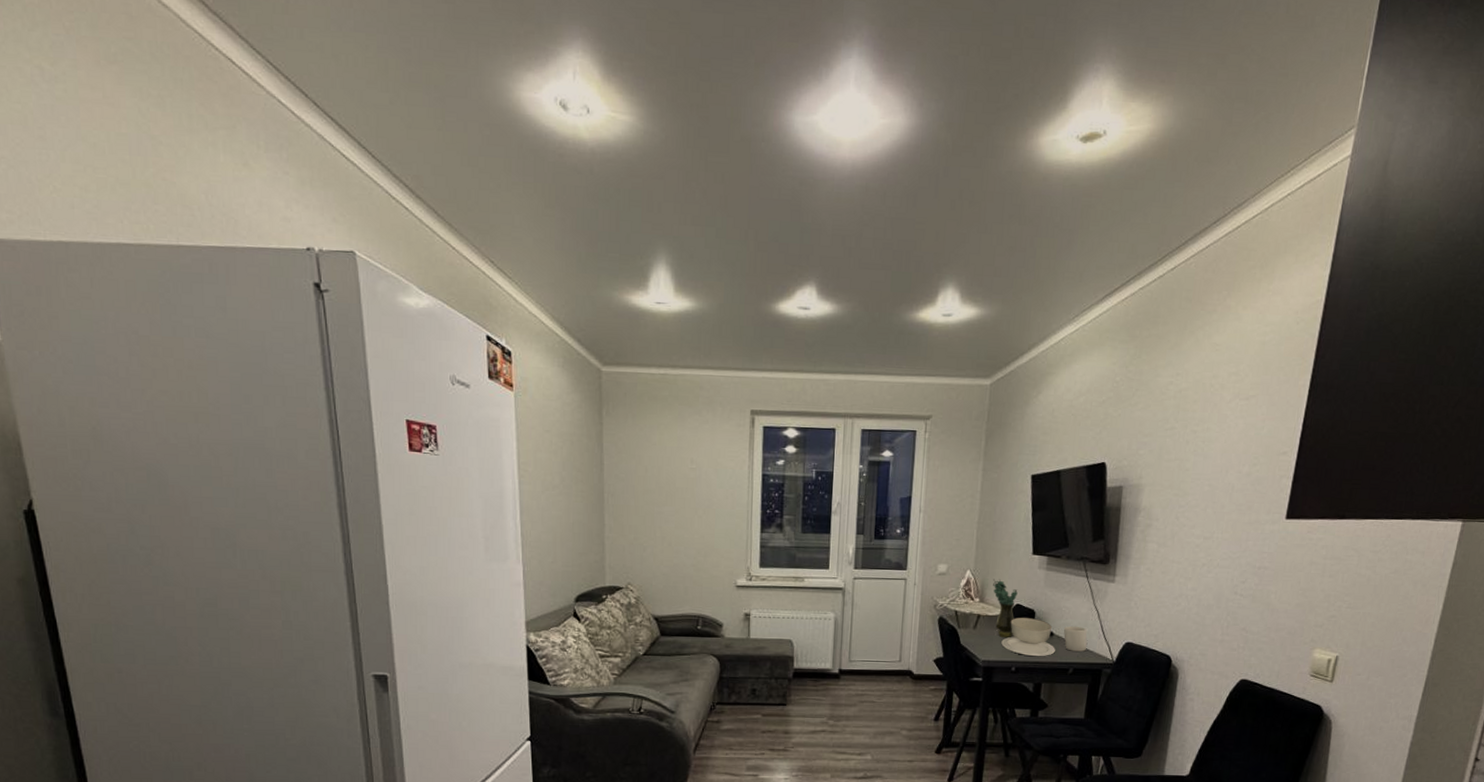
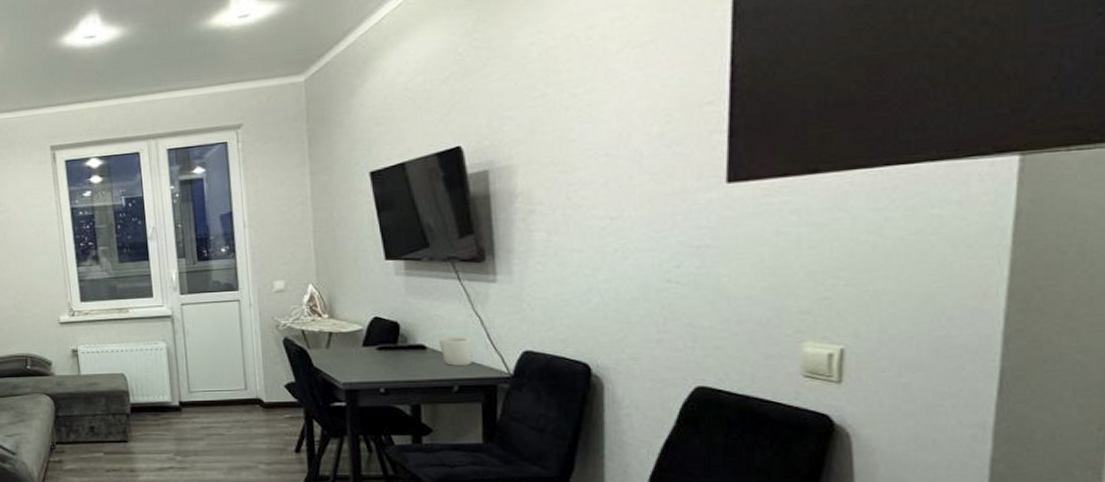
vase: present [993,579,1018,638] -> none [342,291,375,356]
plate: present [1001,636,1055,657] -> none [362,353,432,375]
bowl: present [1010,617,1052,644] -> none [370,330,423,361]

